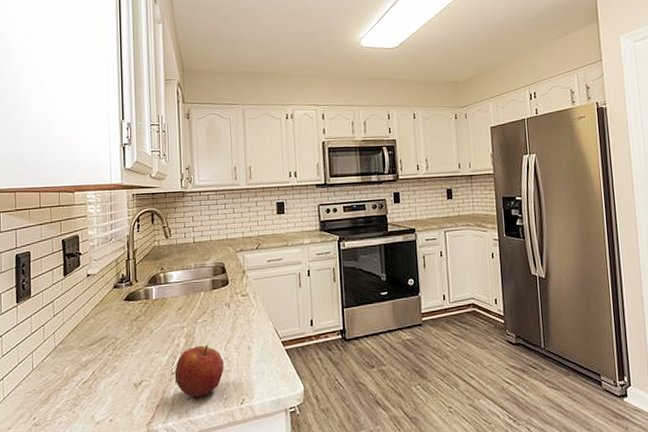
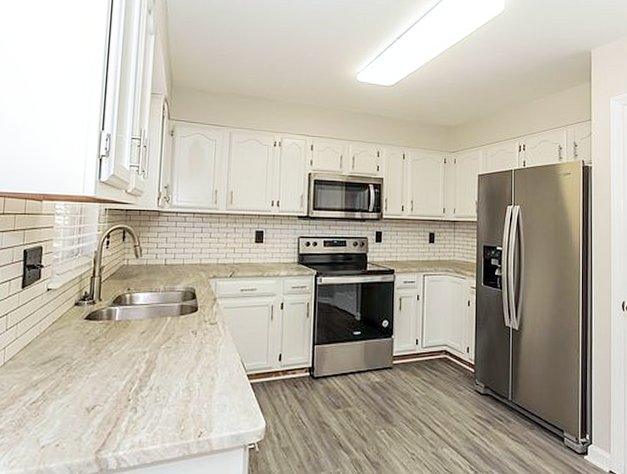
apple: present [174,345,224,398] -> none [130,373,184,428]

